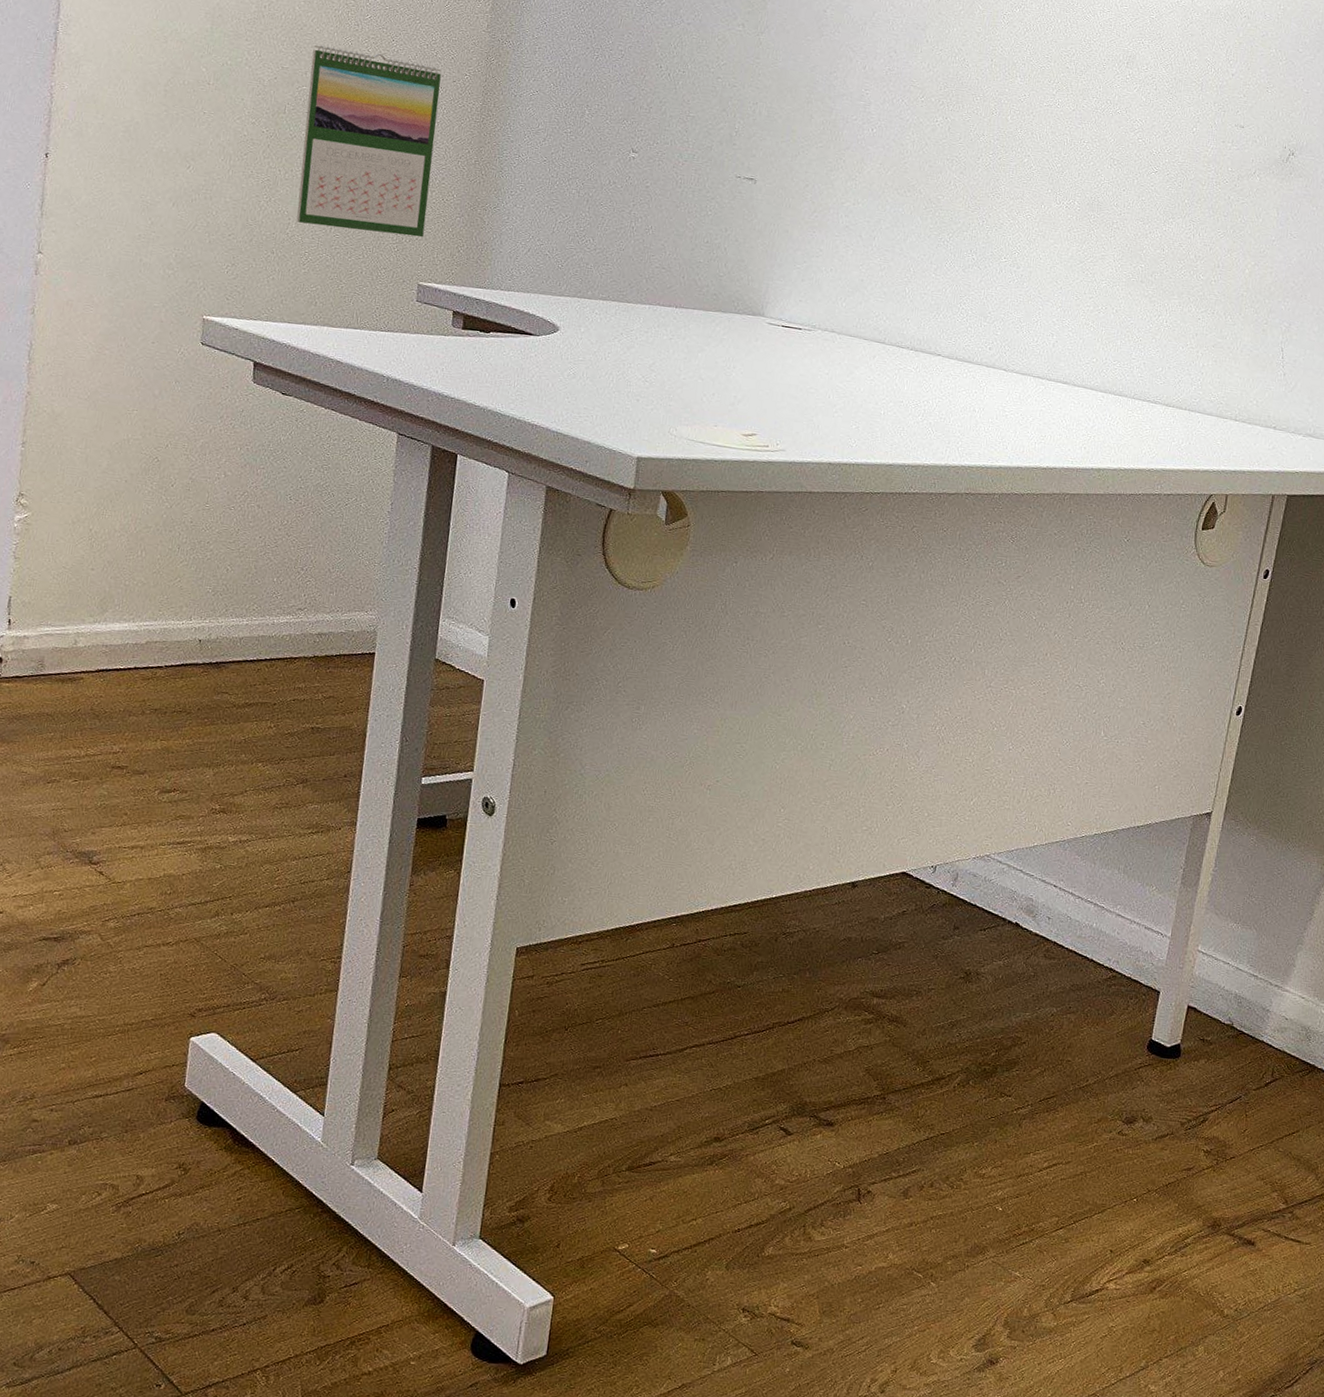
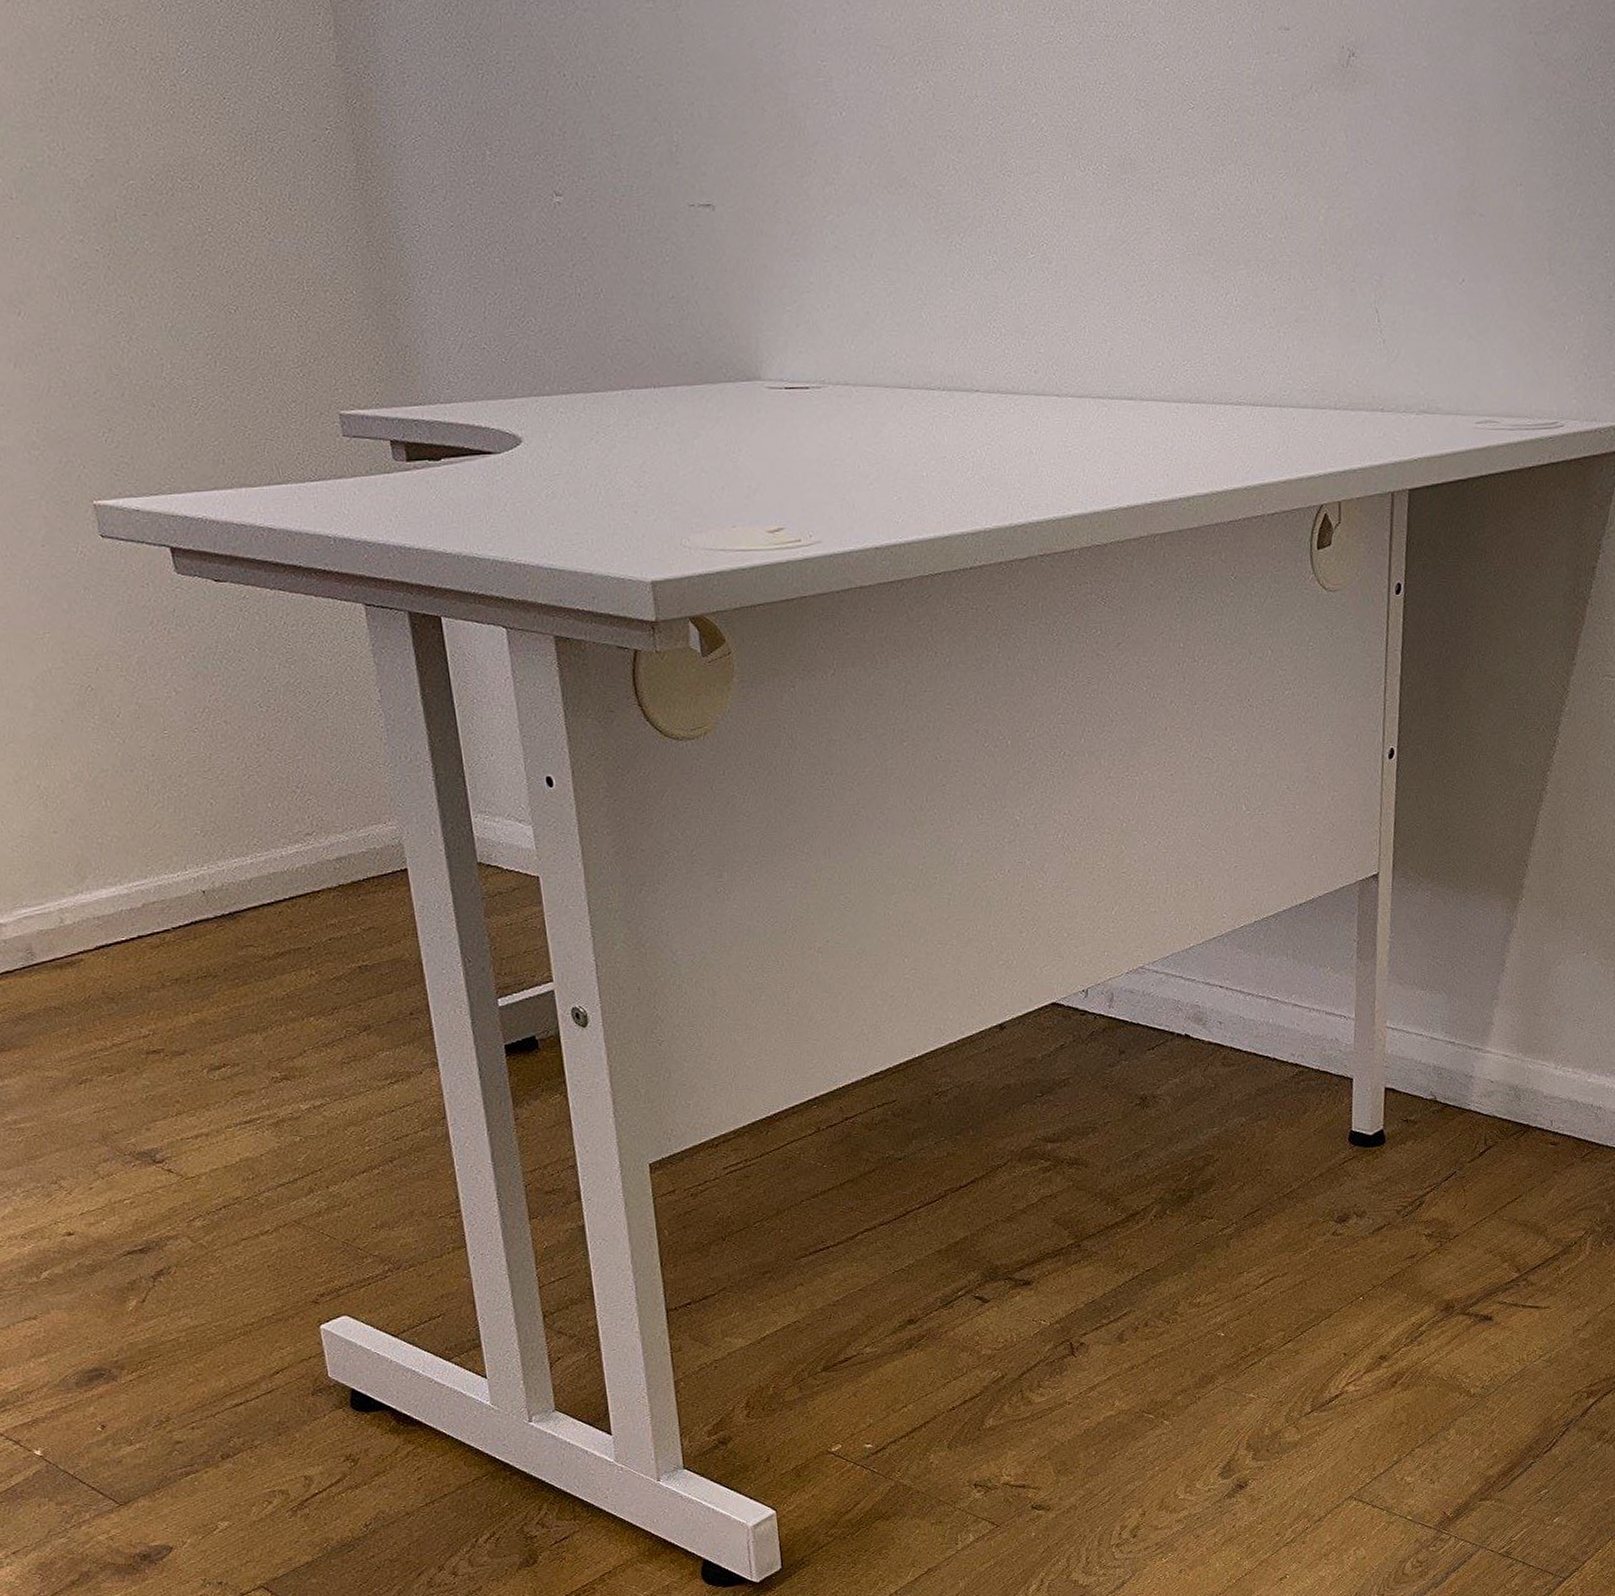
calendar: present [296,45,442,238] -> none [127,119,330,361]

